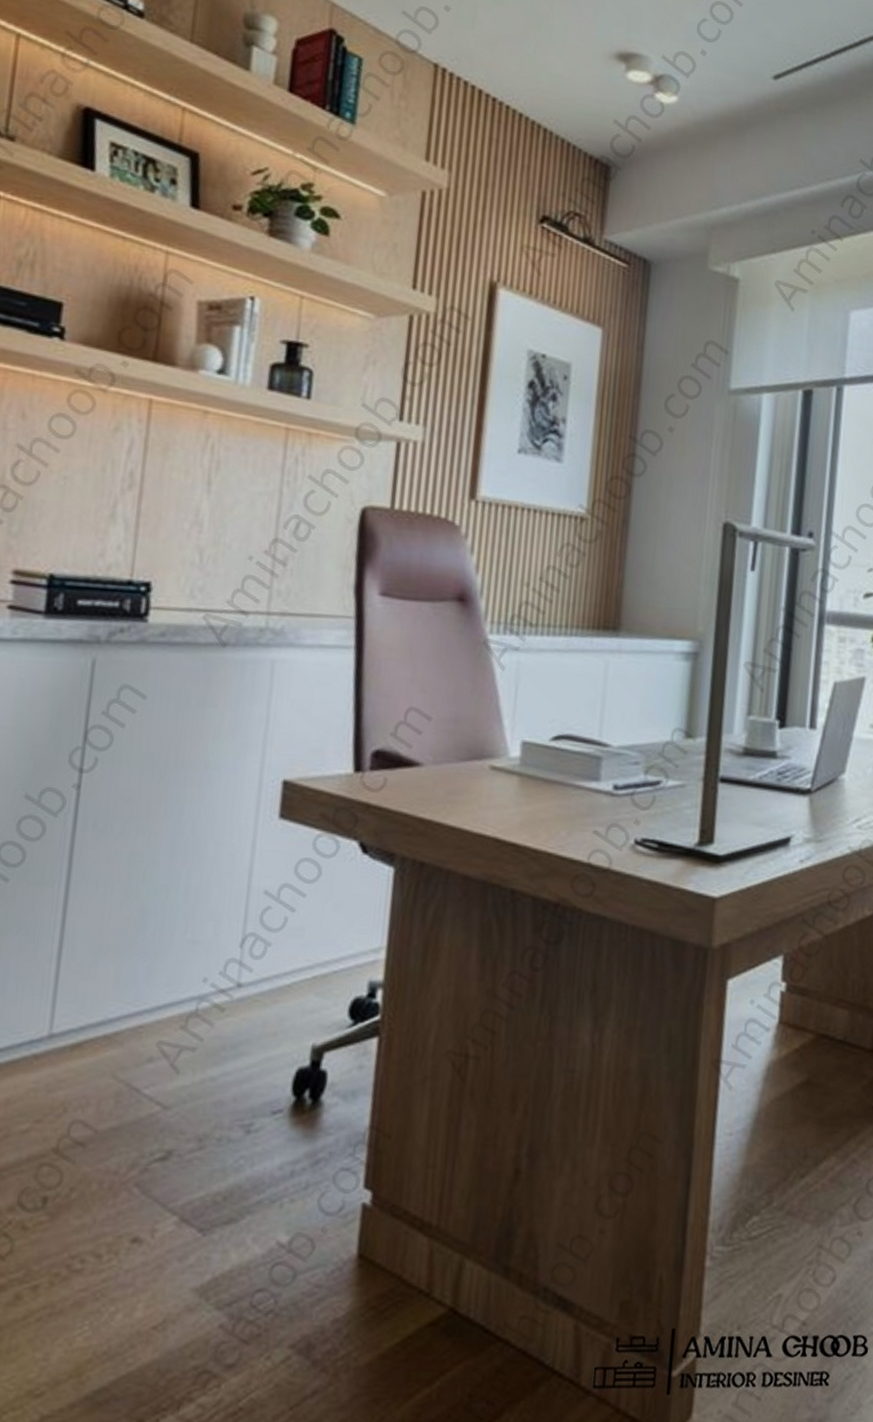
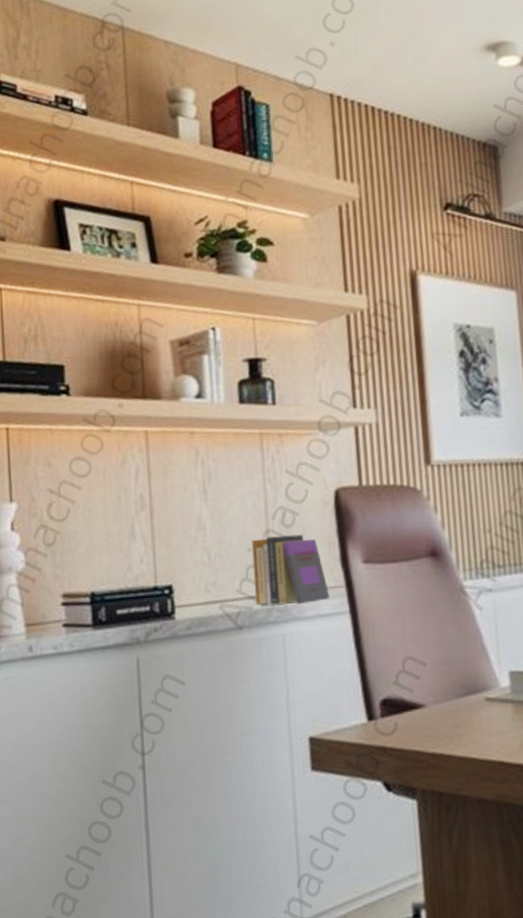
books: none [247,546,336,630] -> present [251,534,330,605]

